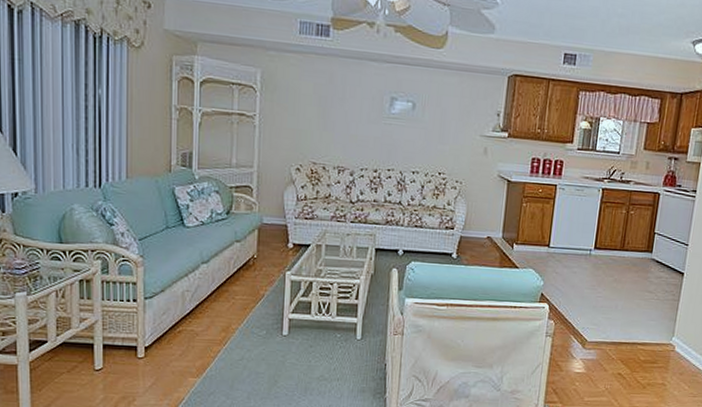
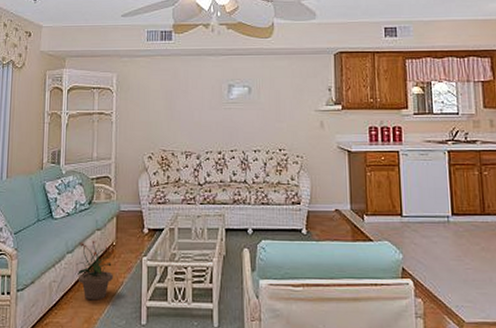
potted plant: none [213,252,254,311] -> present [76,240,113,301]

